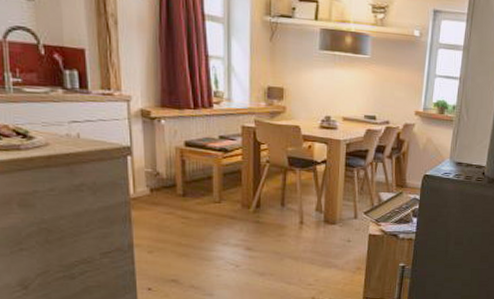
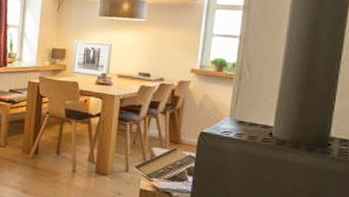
wall art: none [291,77,335,120] -> present [71,40,112,77]

